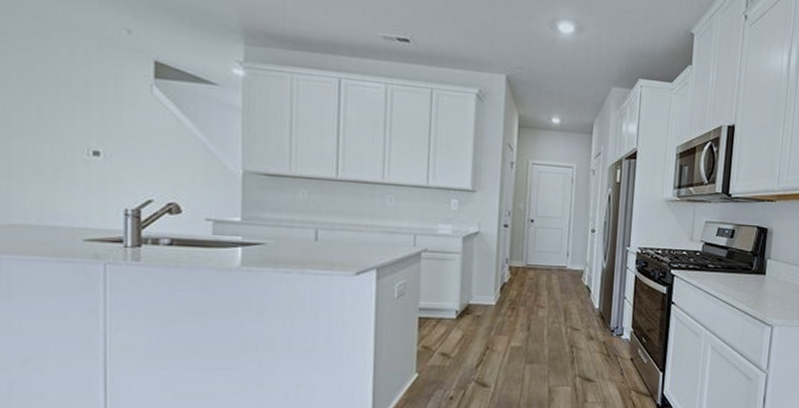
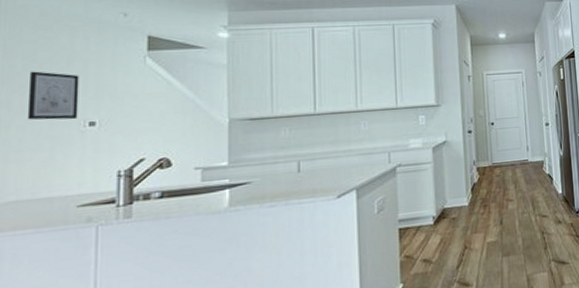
wall art: none [26,83,81,146] -> present [27,71,80,120]

